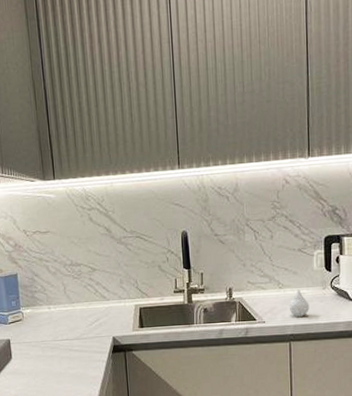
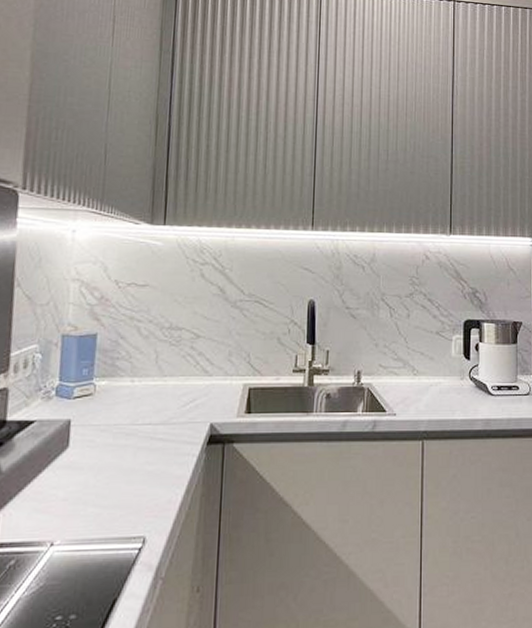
vase: present [289,289,310,317] -> none [423,378,446,410]

